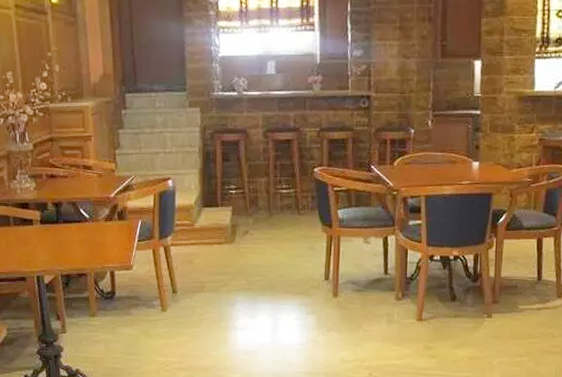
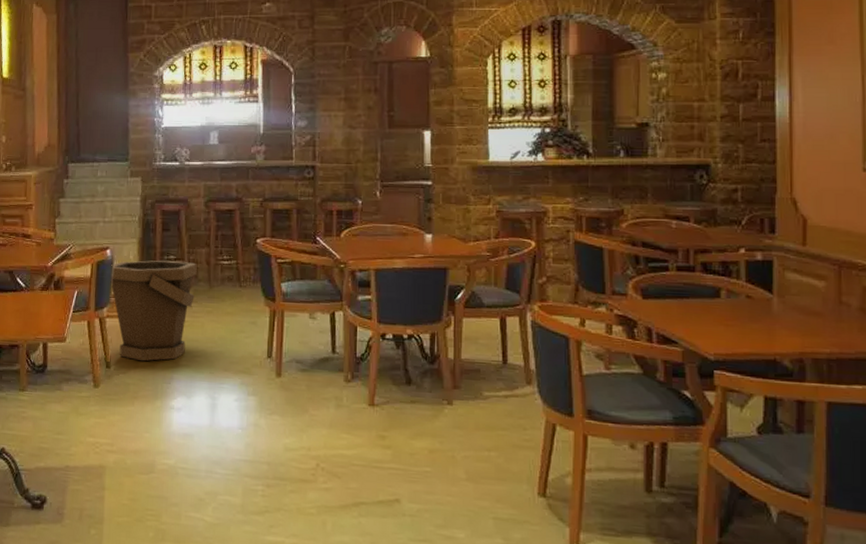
bucket: none [173,189,258,286] -> present [110,260,198,362]

